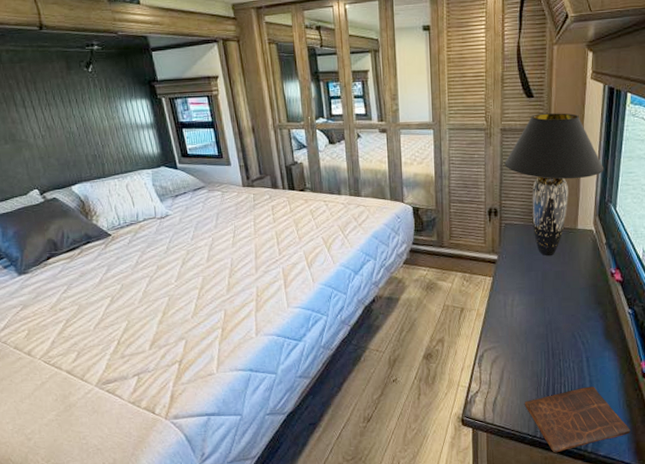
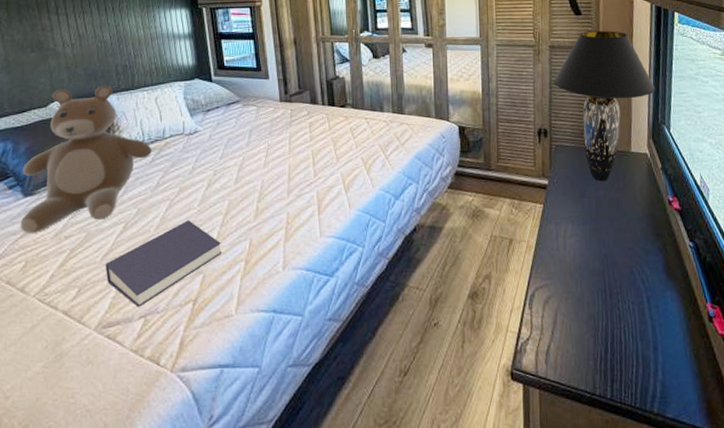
bear: none [14,174,129,307] -> present [20,85,152,234]
book: none [98,294,200,367] -> present [105,220,222,307]
wallet: present [524,386,631,453] -> none [580,332,701,415]

